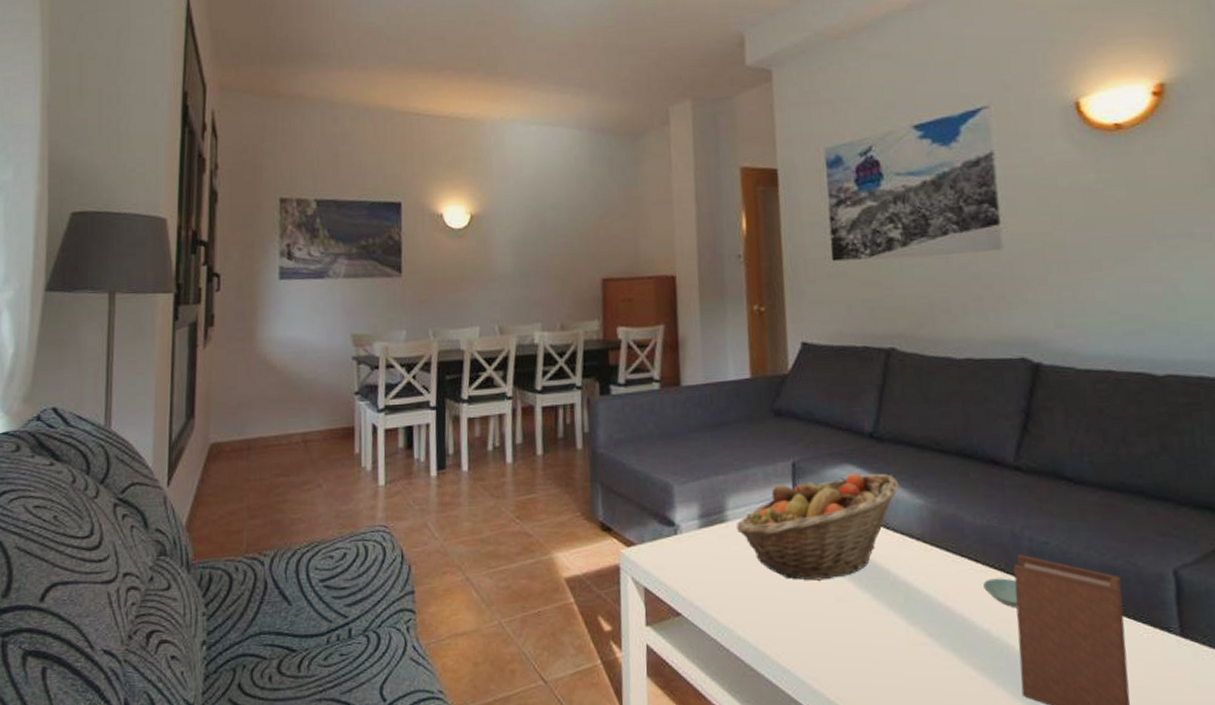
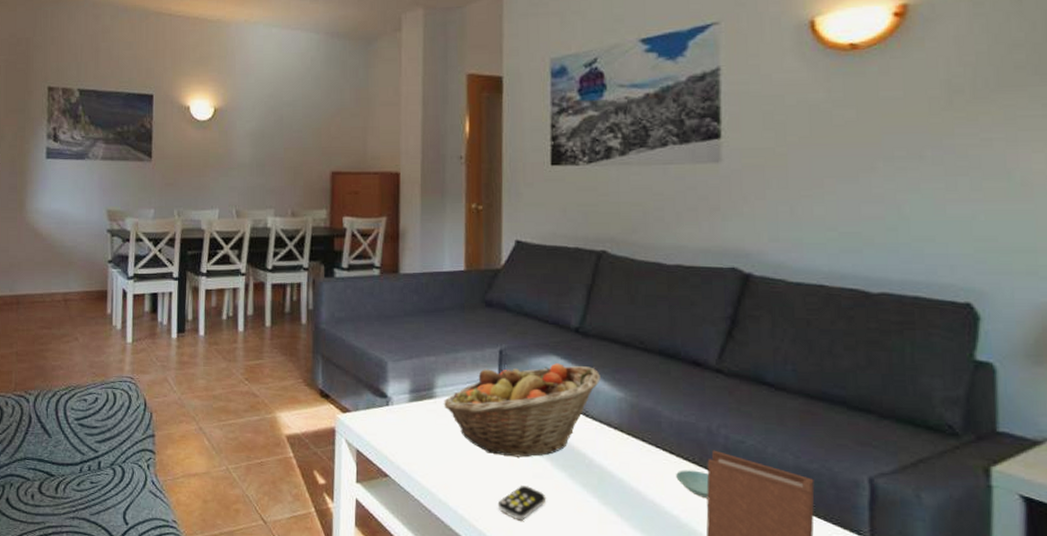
remote control: none [800,612,852,652] -> present [497,486,546,521]

